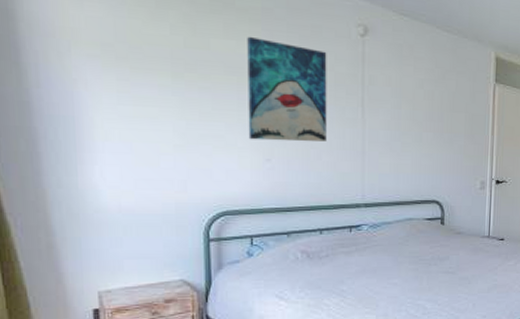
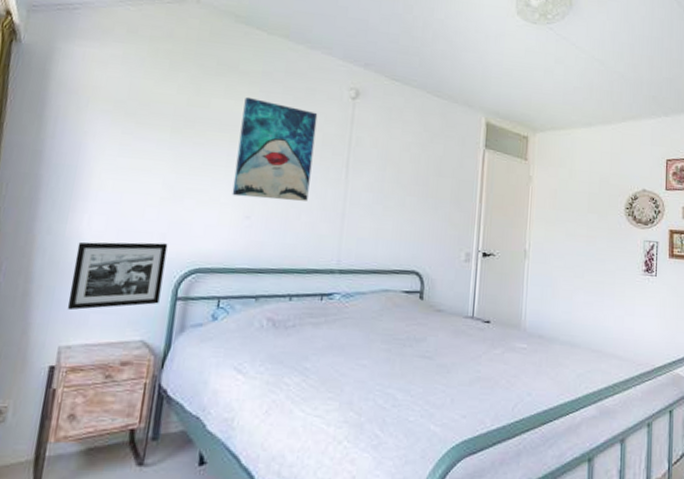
picture frame: none [95,189,192,259] -> present [67,242,168,311]

